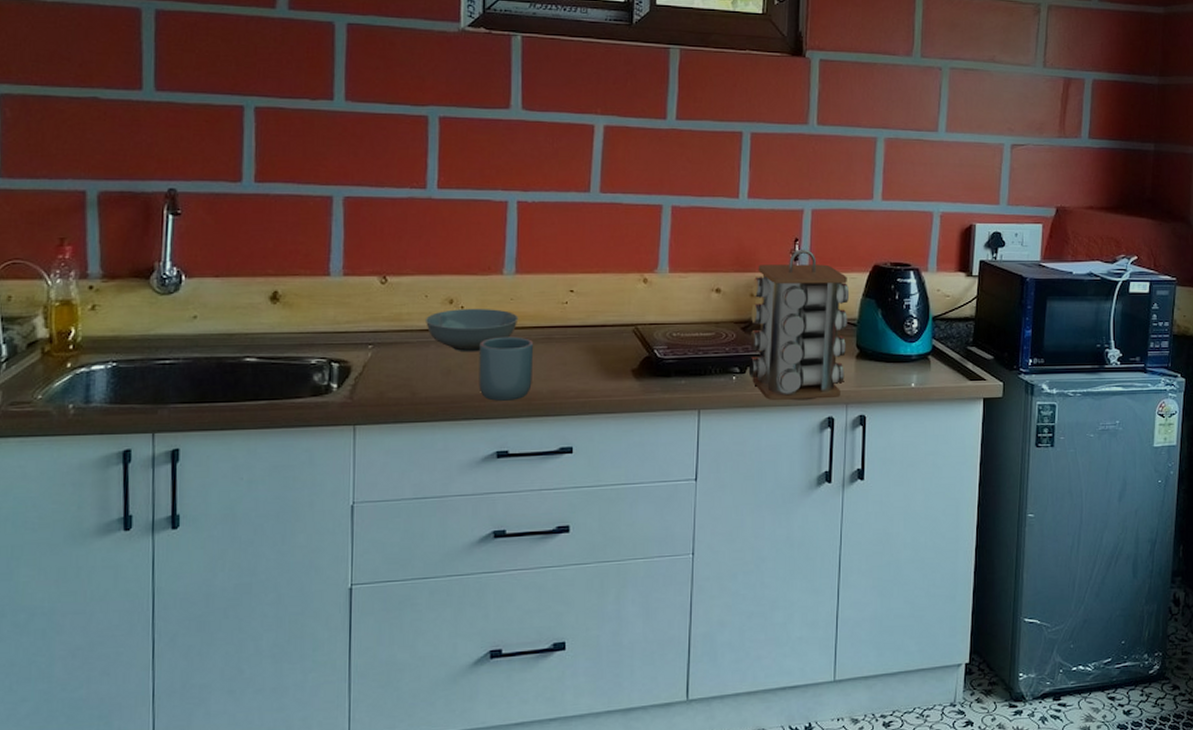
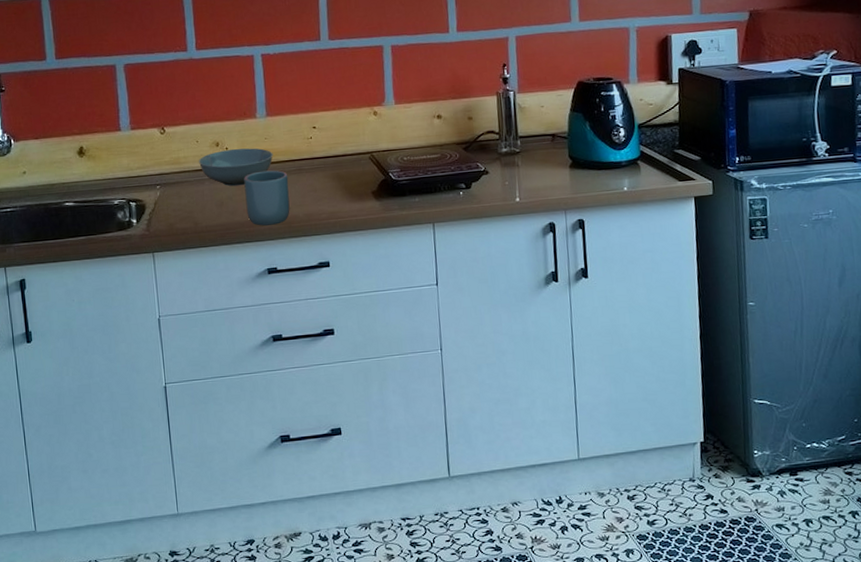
spice rack: present [748,249,850,401] -> none [469,72,561,212]

